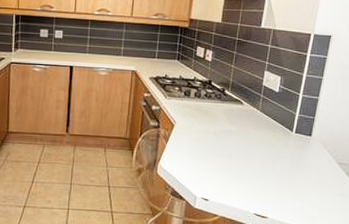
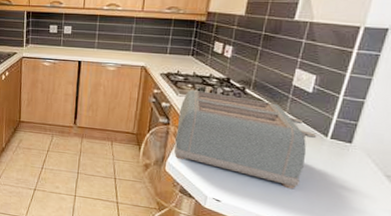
toaster: none [165,93,284,183] -> present [174,90,316,190]

